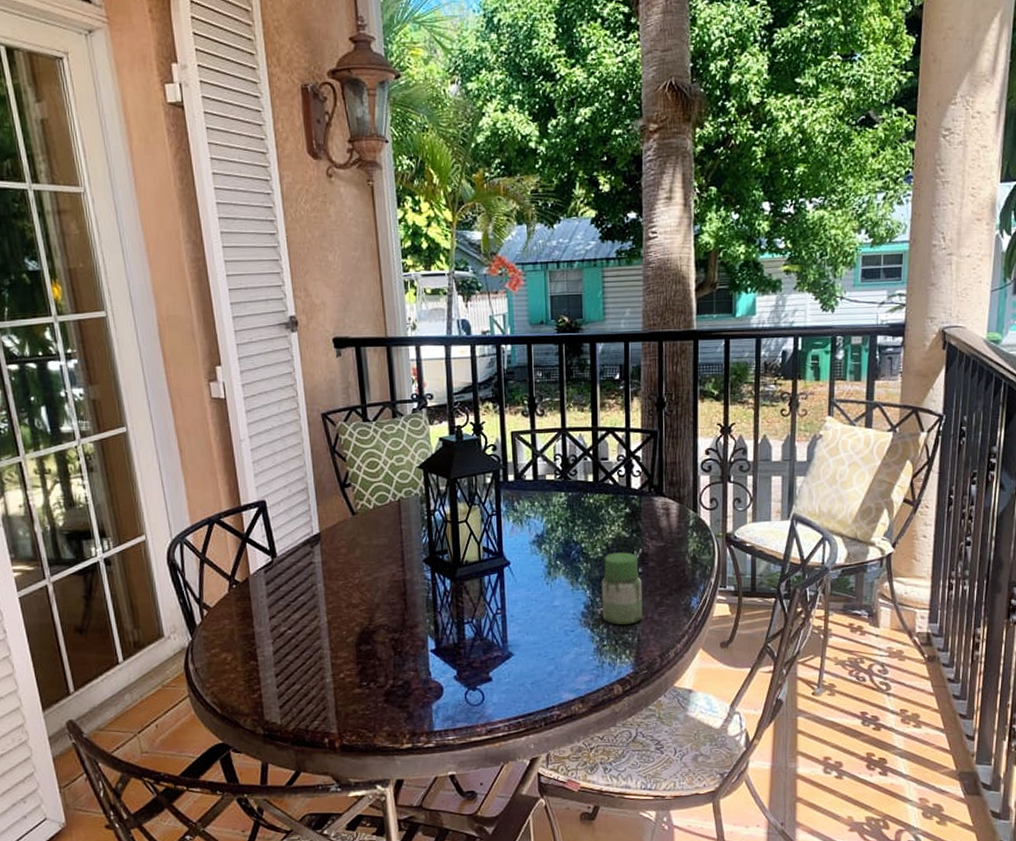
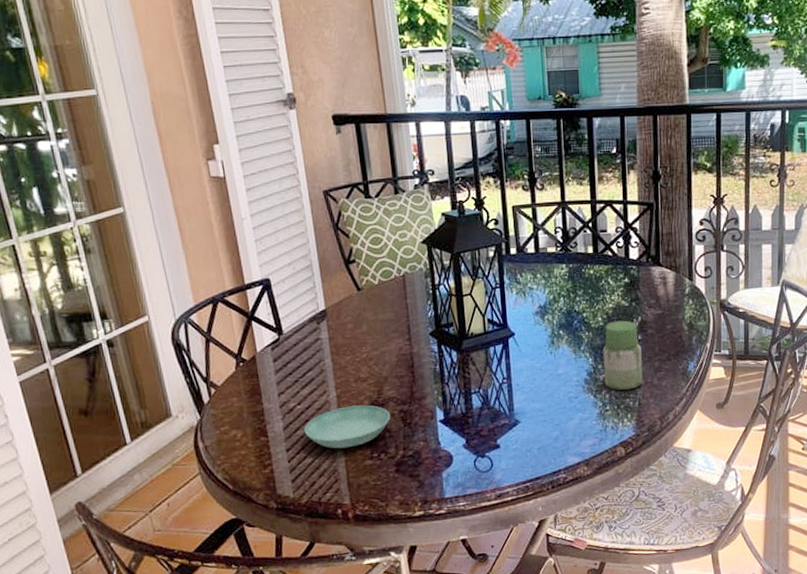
saucer: none [293,631,382,676] -> present [304,405,391,449]

